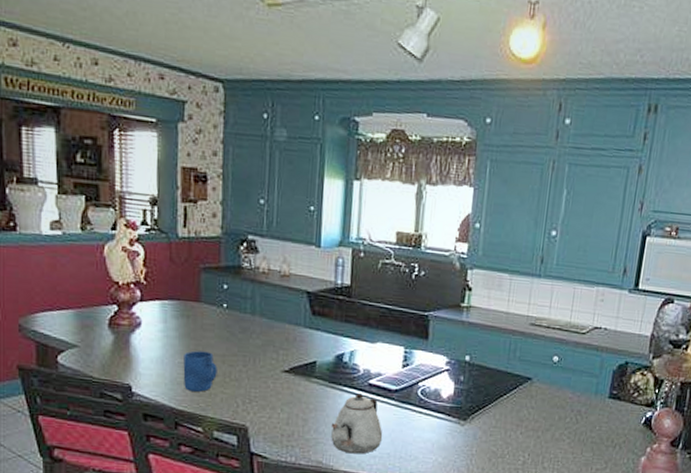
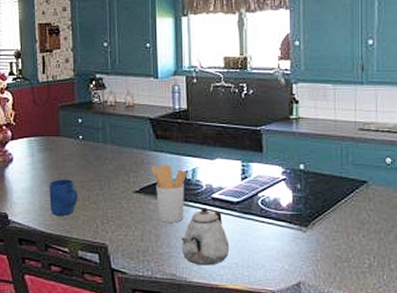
utensil holder: none [303,343,345,408] -> present [151,164,188,223]

